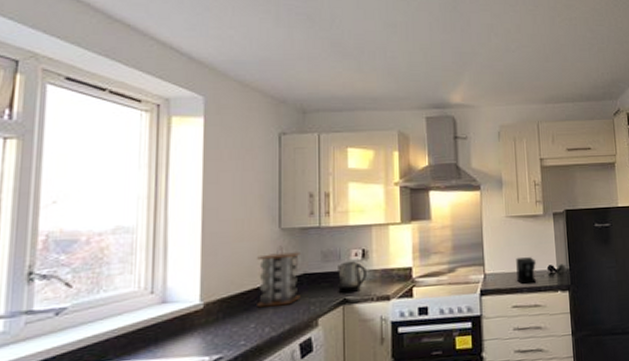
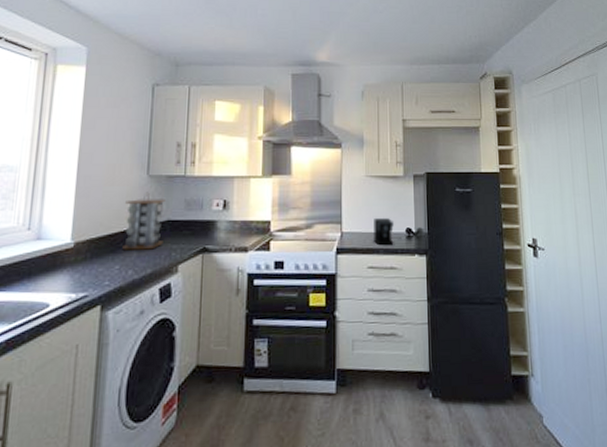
kettle: present [338,261,367,294] -> none [198,211,227,243]

